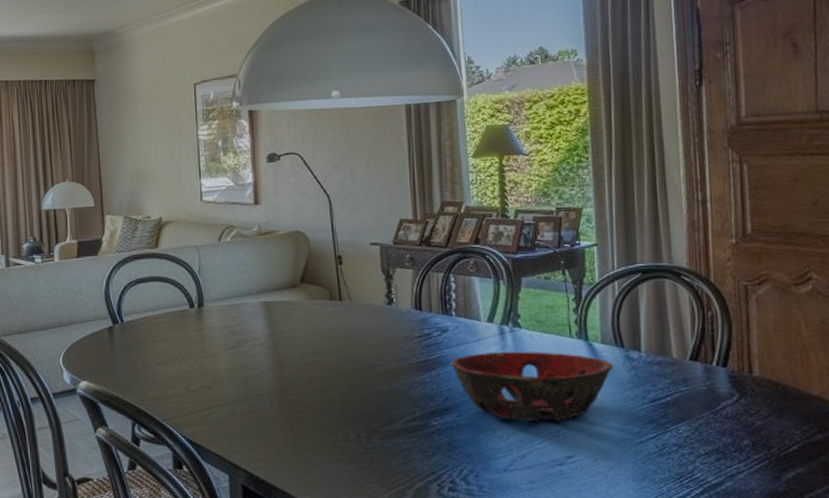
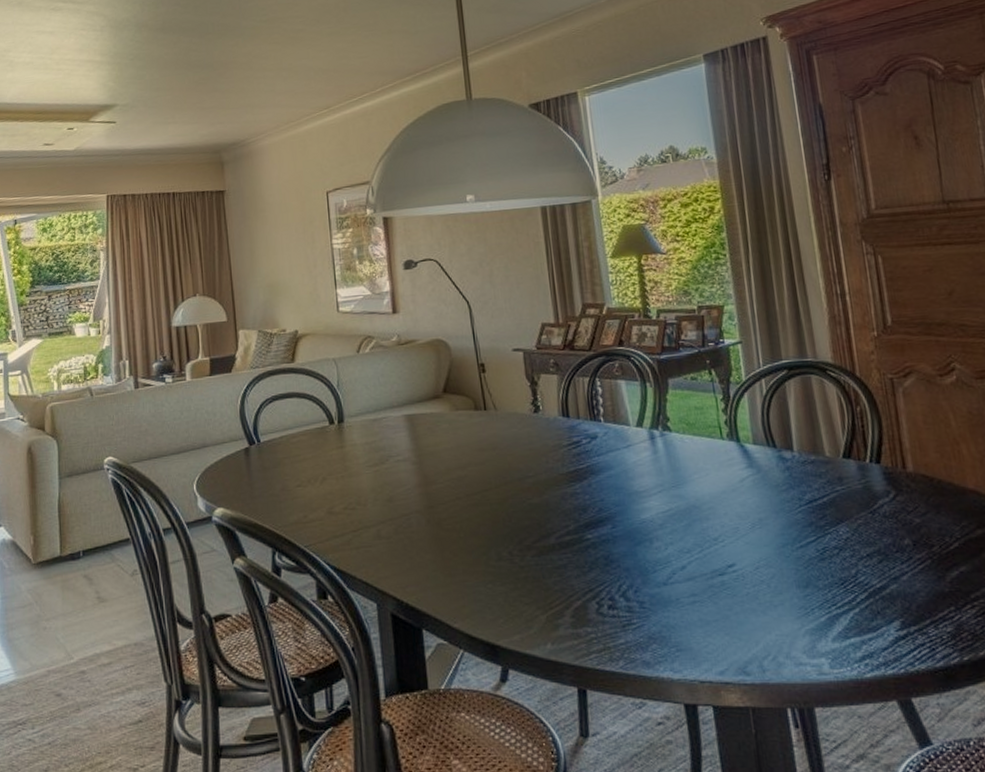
decorative bowl: present [450,351,613,421] -> none [601,455,767,530]

